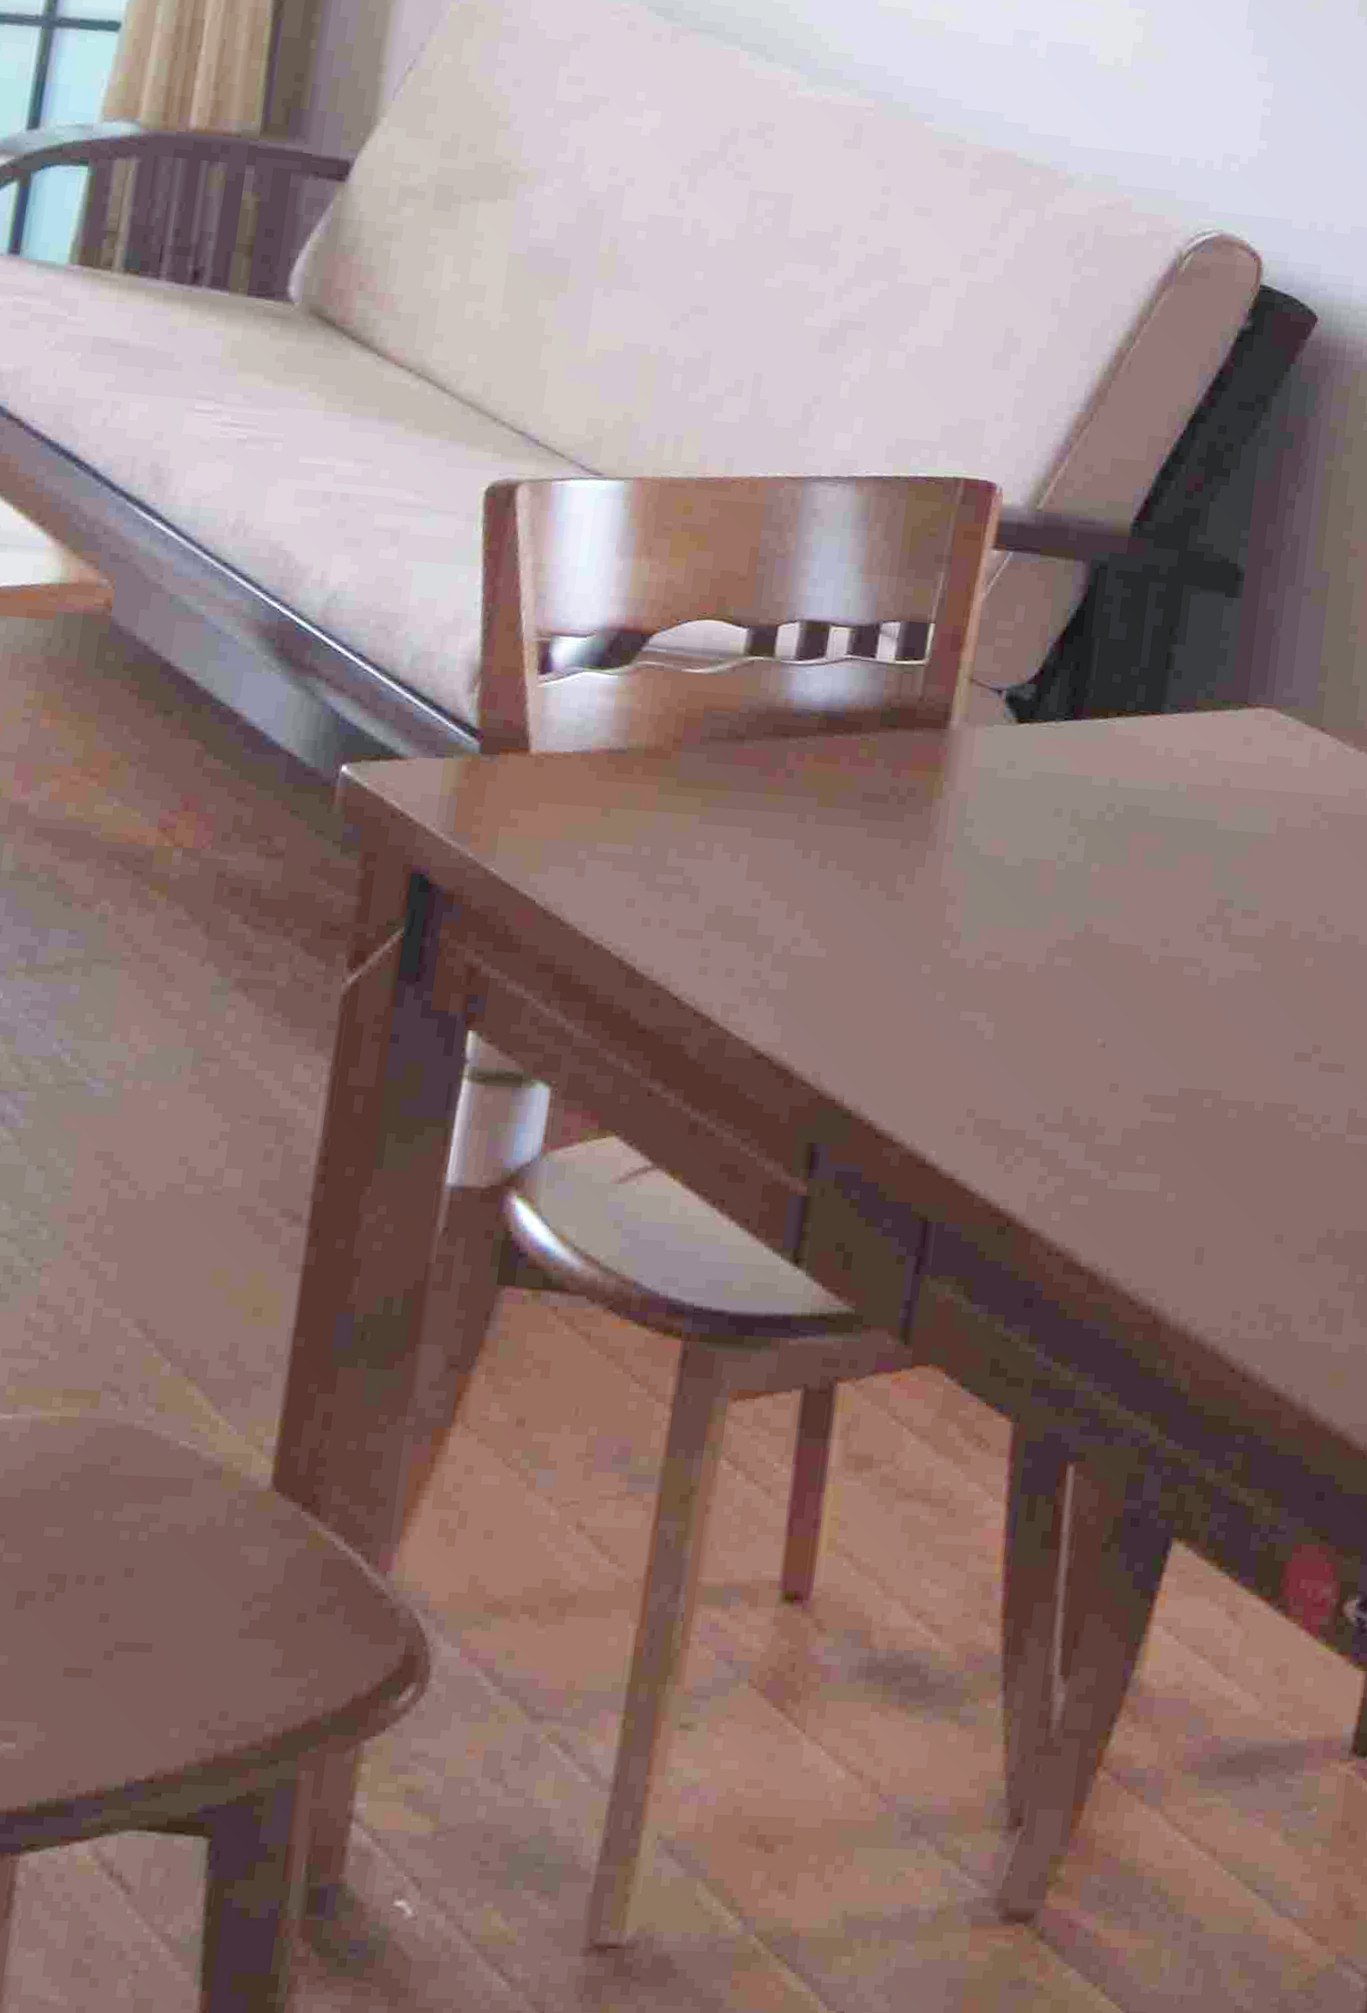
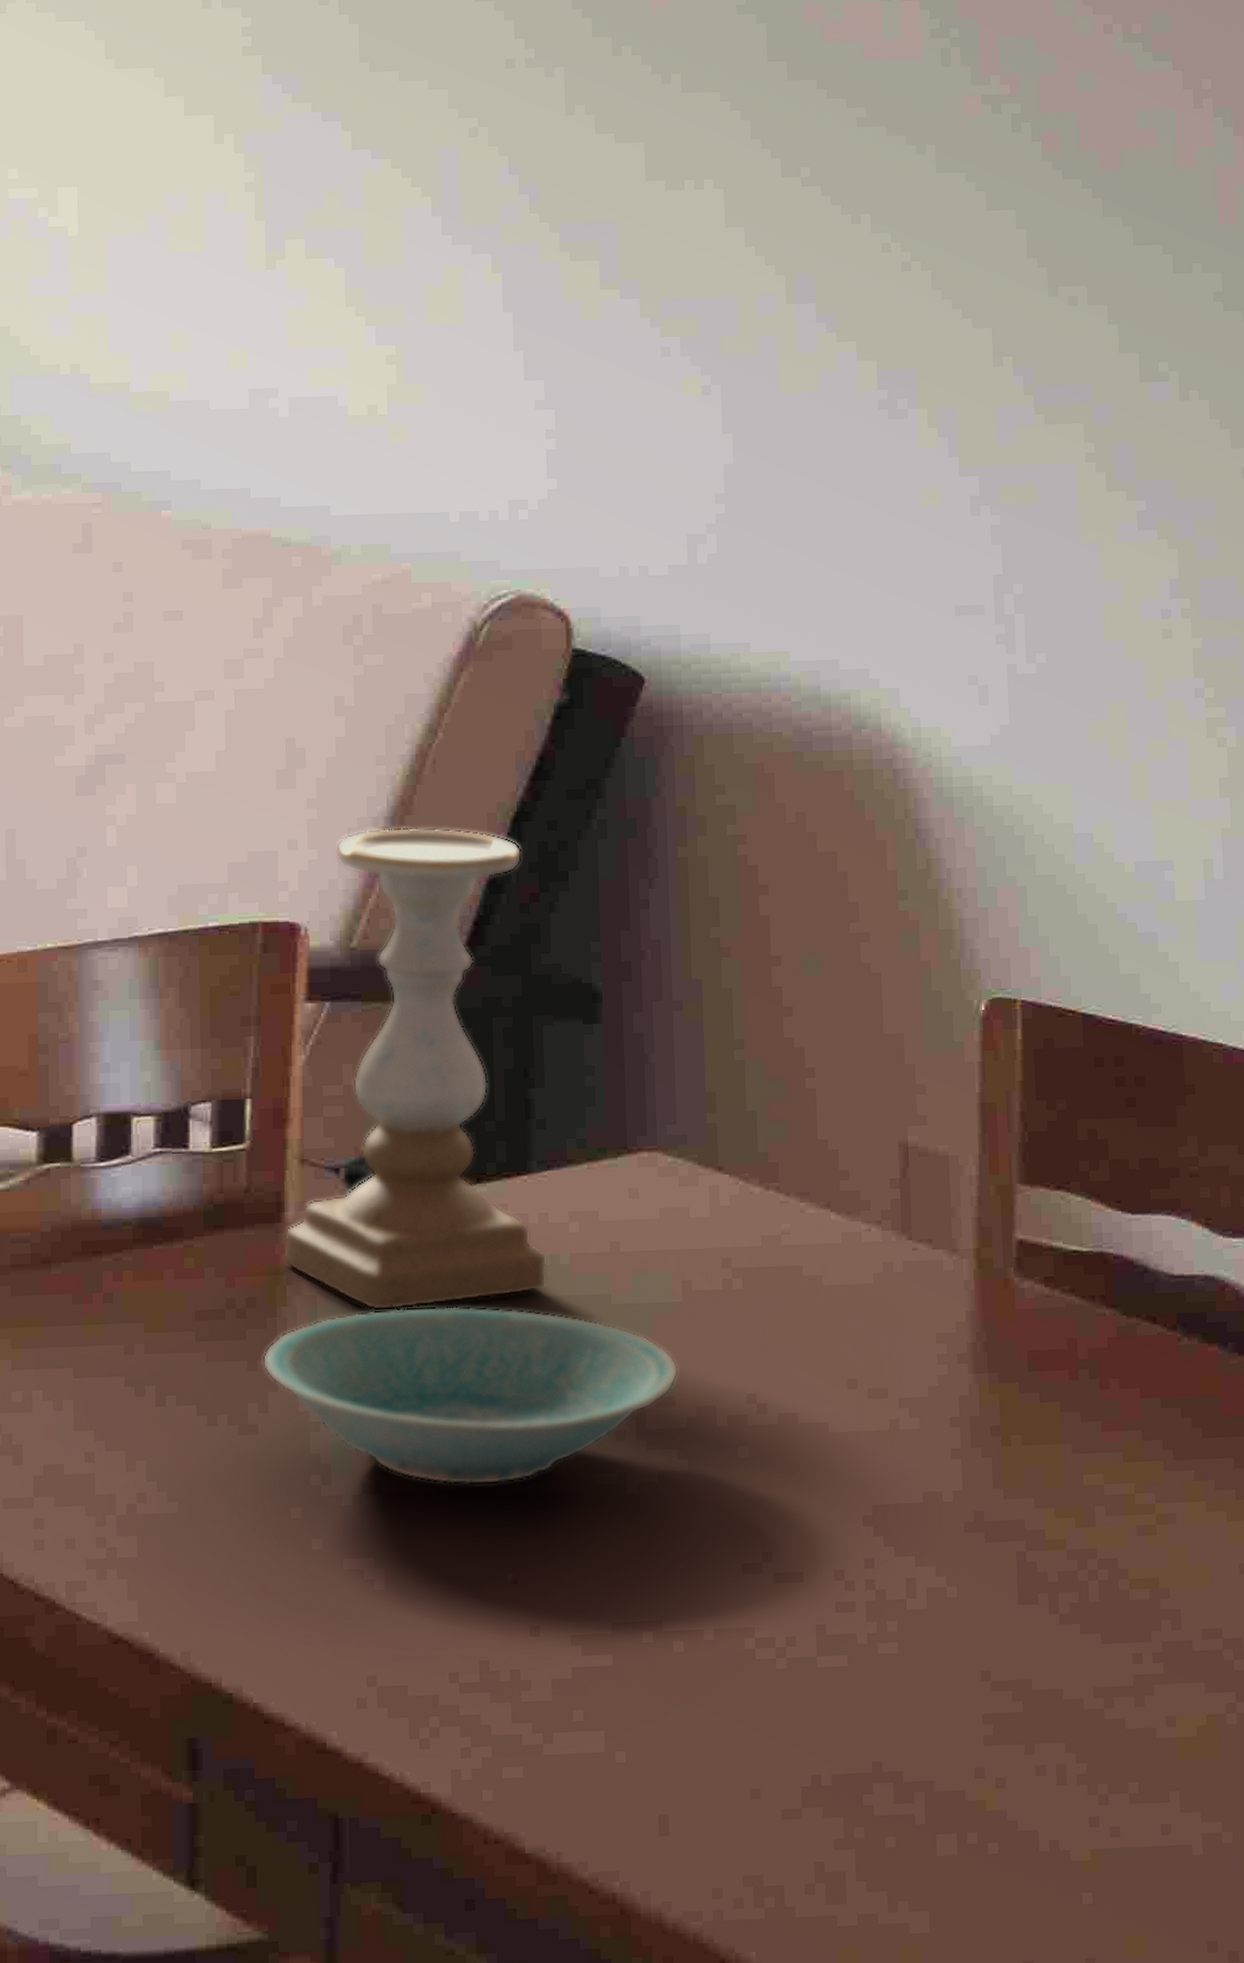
bowl: none [914,810,1265,965] -> present [262,1306,679,1486]
candle holder: none [944,413,1194,814] -> present [283,827,547,1311]

